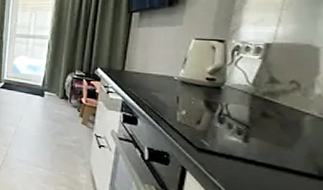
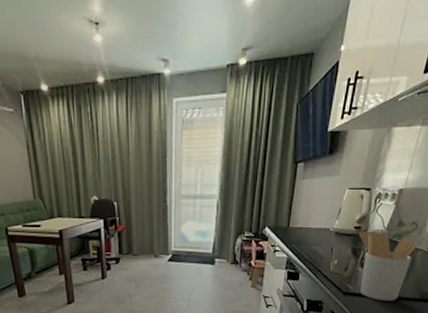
utensil holder: none [212,83,304,172] -> present [358,231,418,301]

